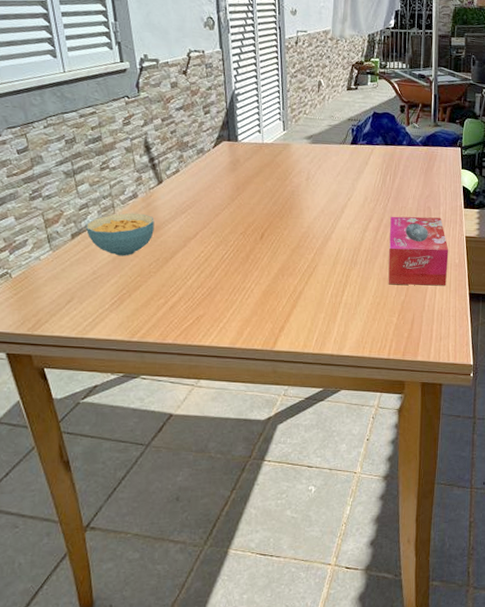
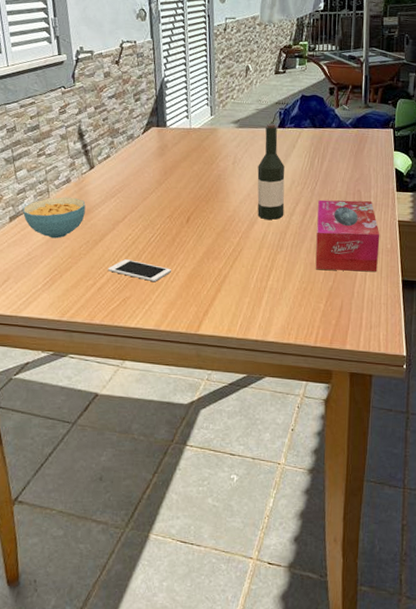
cell phone: none [179,277,246,300] -> present [107,259,171,282]
wine bottle: none [331,140,358,236] -> present [257,124,285,220]

